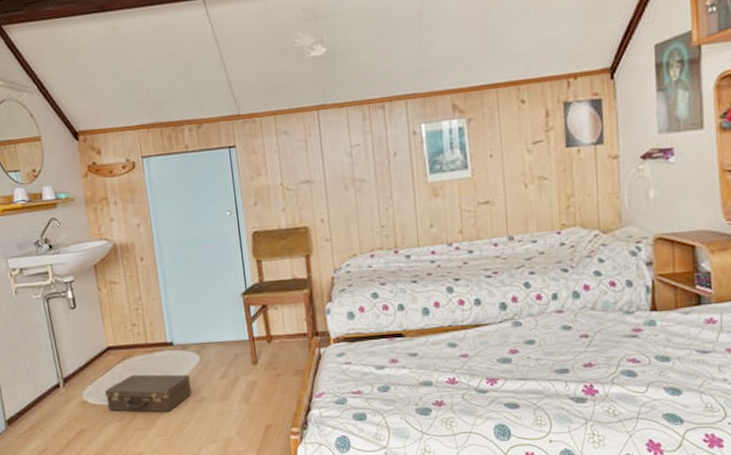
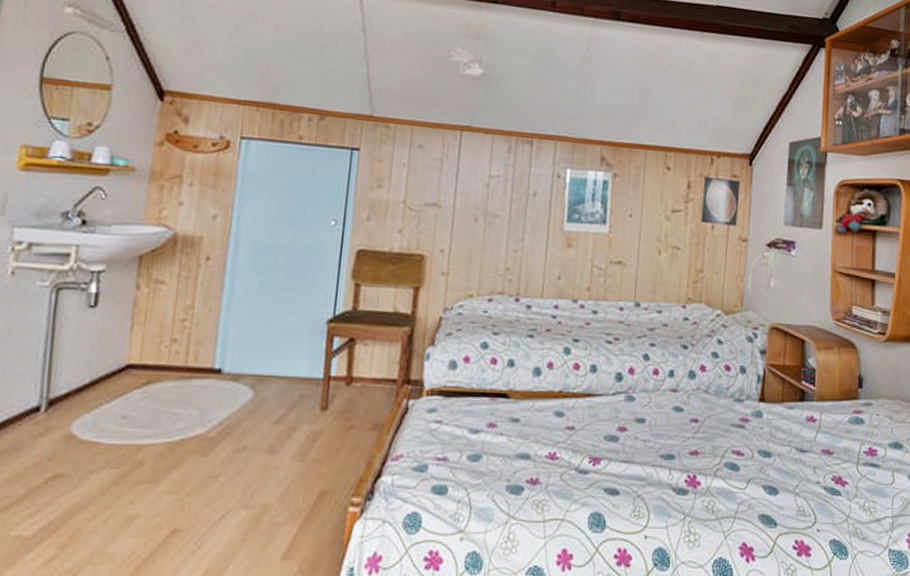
suitcase: present [104,374,193,413] -> none [104,406,235,462]

